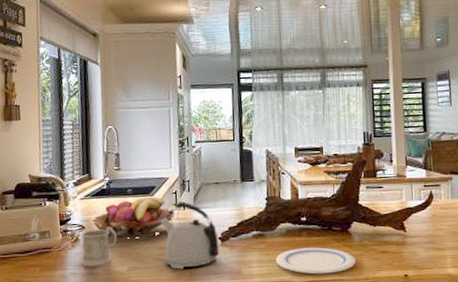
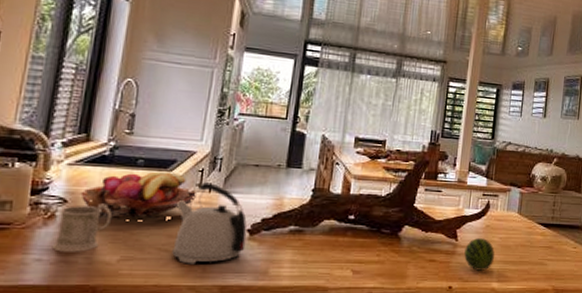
plate: present [275,247,356,274] -> none [311,250,401,280]
fruit: none [414,227,446,258] -> present [464,238,495,271]

